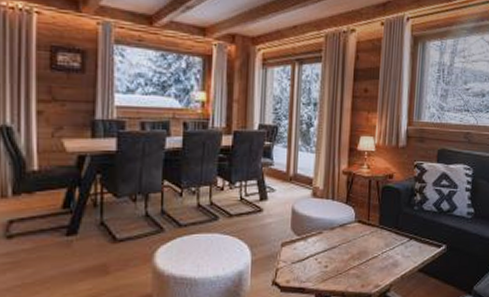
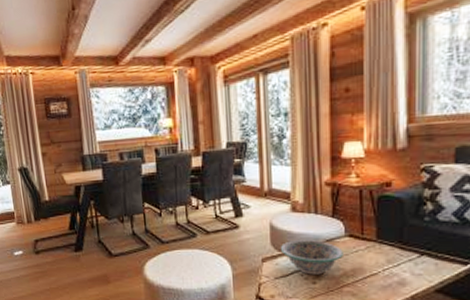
decorative bowl: none [299,225,352,259] -> present [280,240,343,275]

